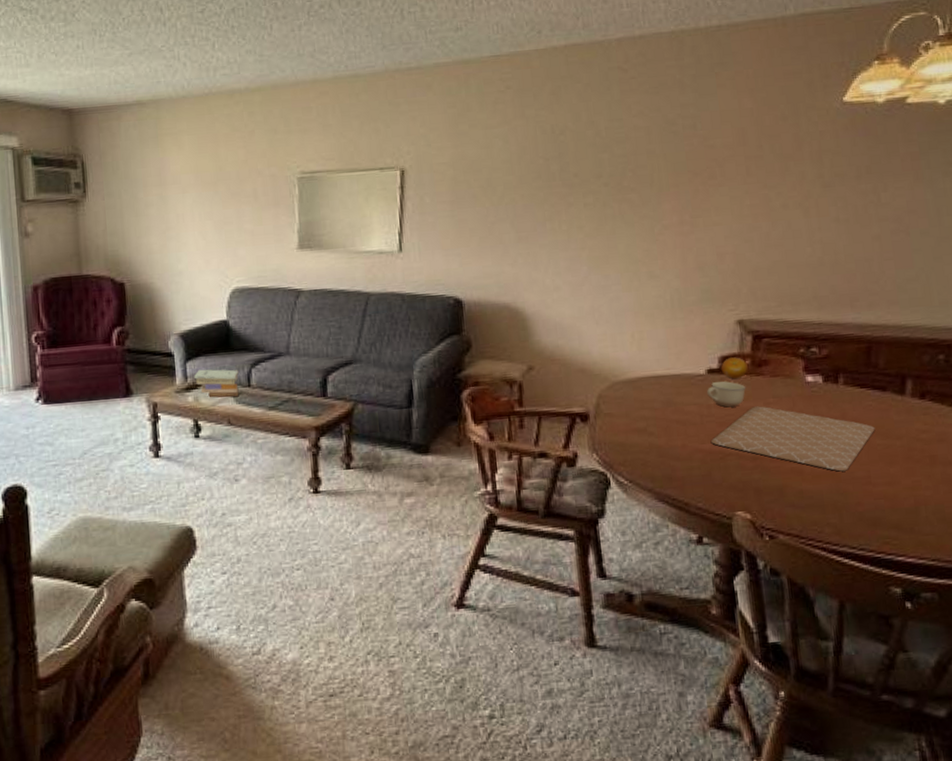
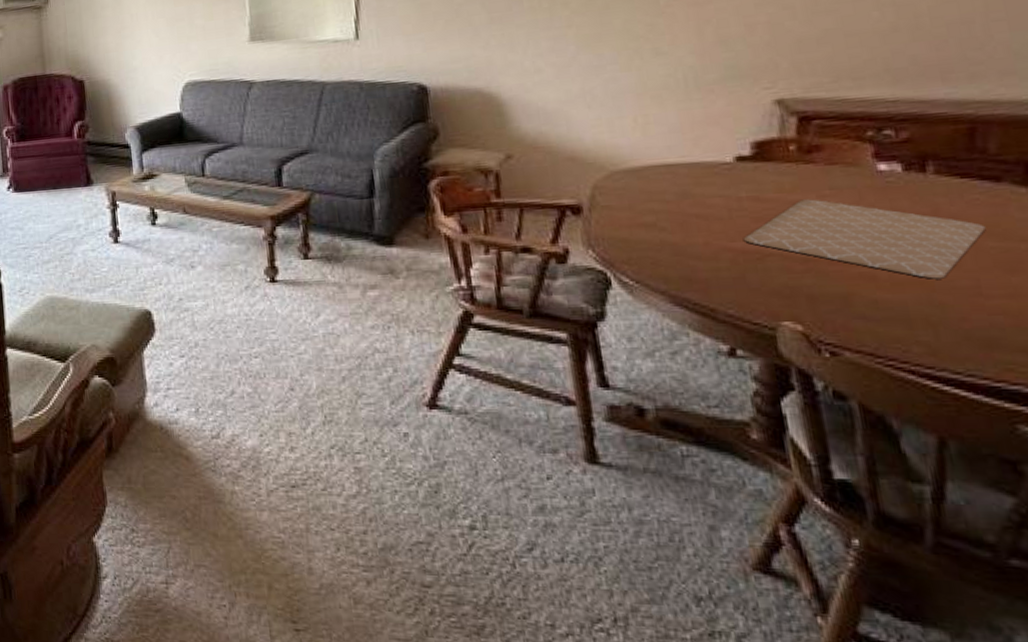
books: present [193,369,239,398] -> none [149,160,194,187]
cup: present [706,381,746,408] -> none [735,170,791,200]
fruit: present [720,357,749,379] -> none [754,142,794,167]

